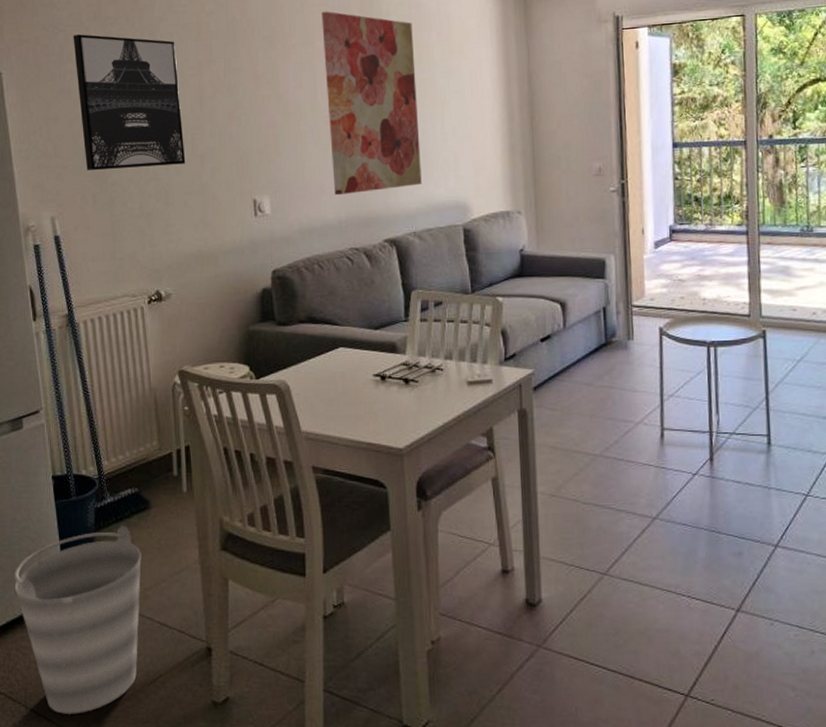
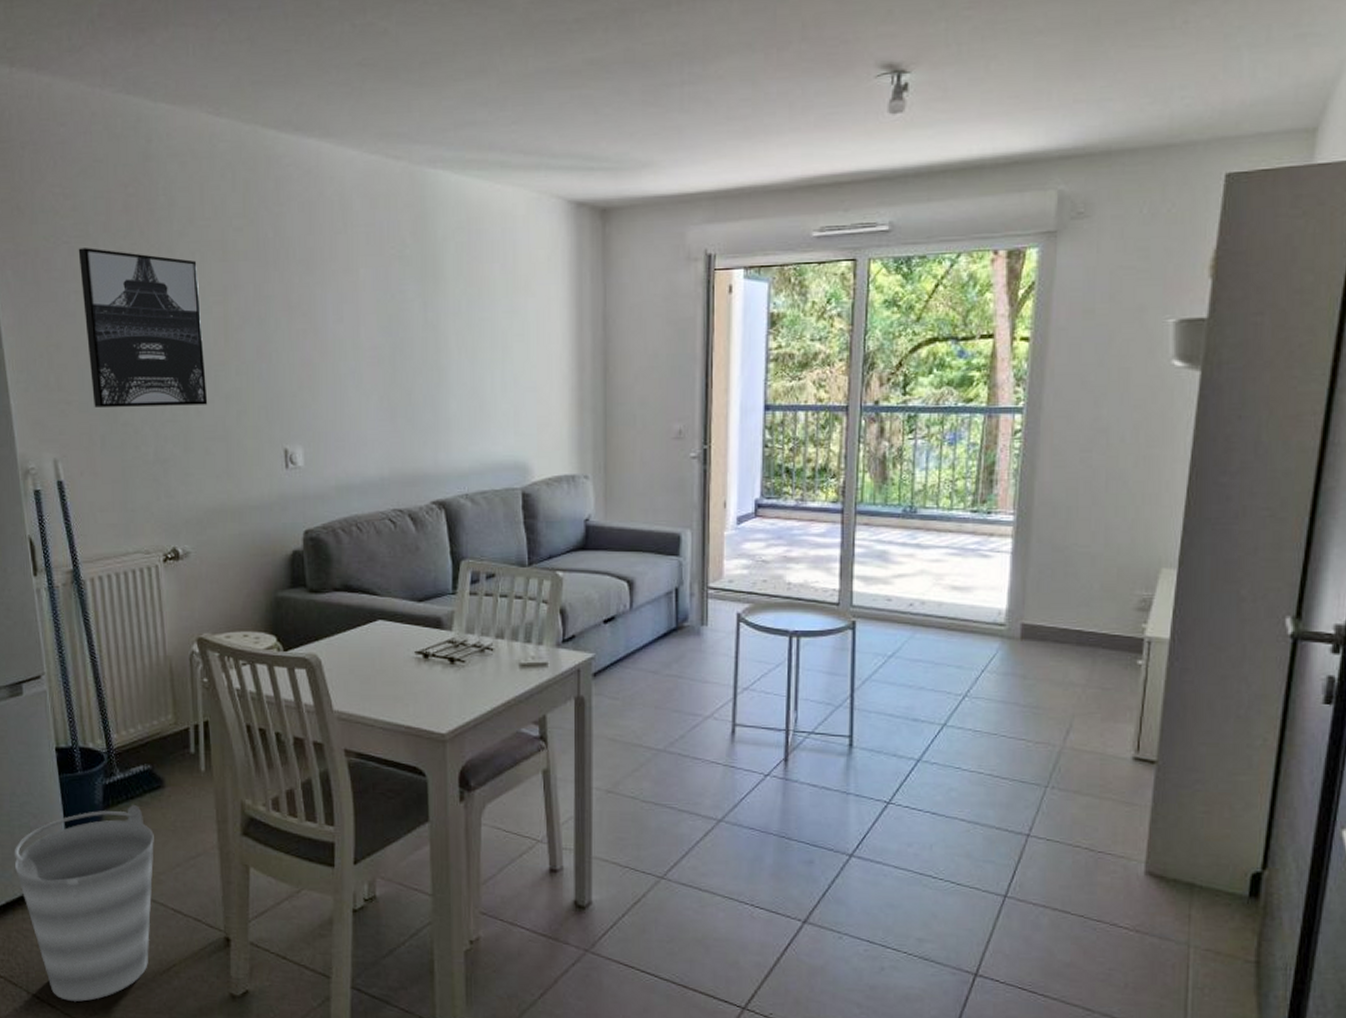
wall art: present [321,11,422,196] -> none [367,233,477,449]

